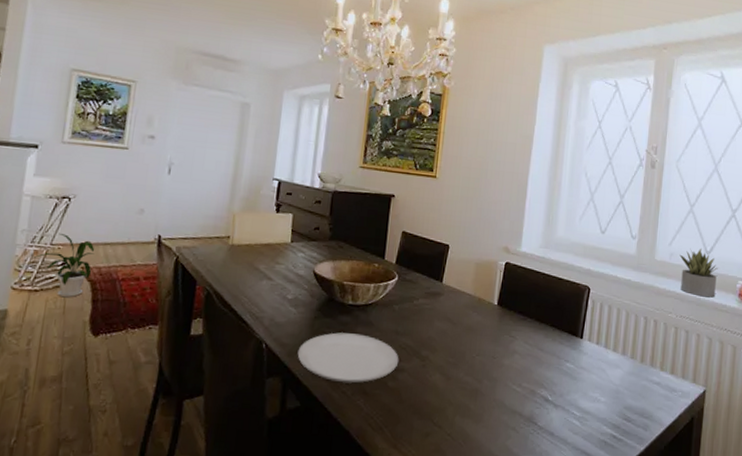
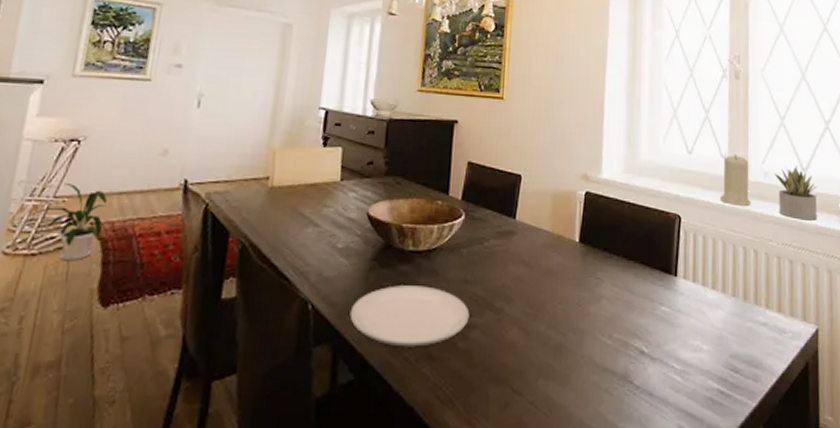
candle: none [627,236,657,282] -> present [719,155,751,206]

